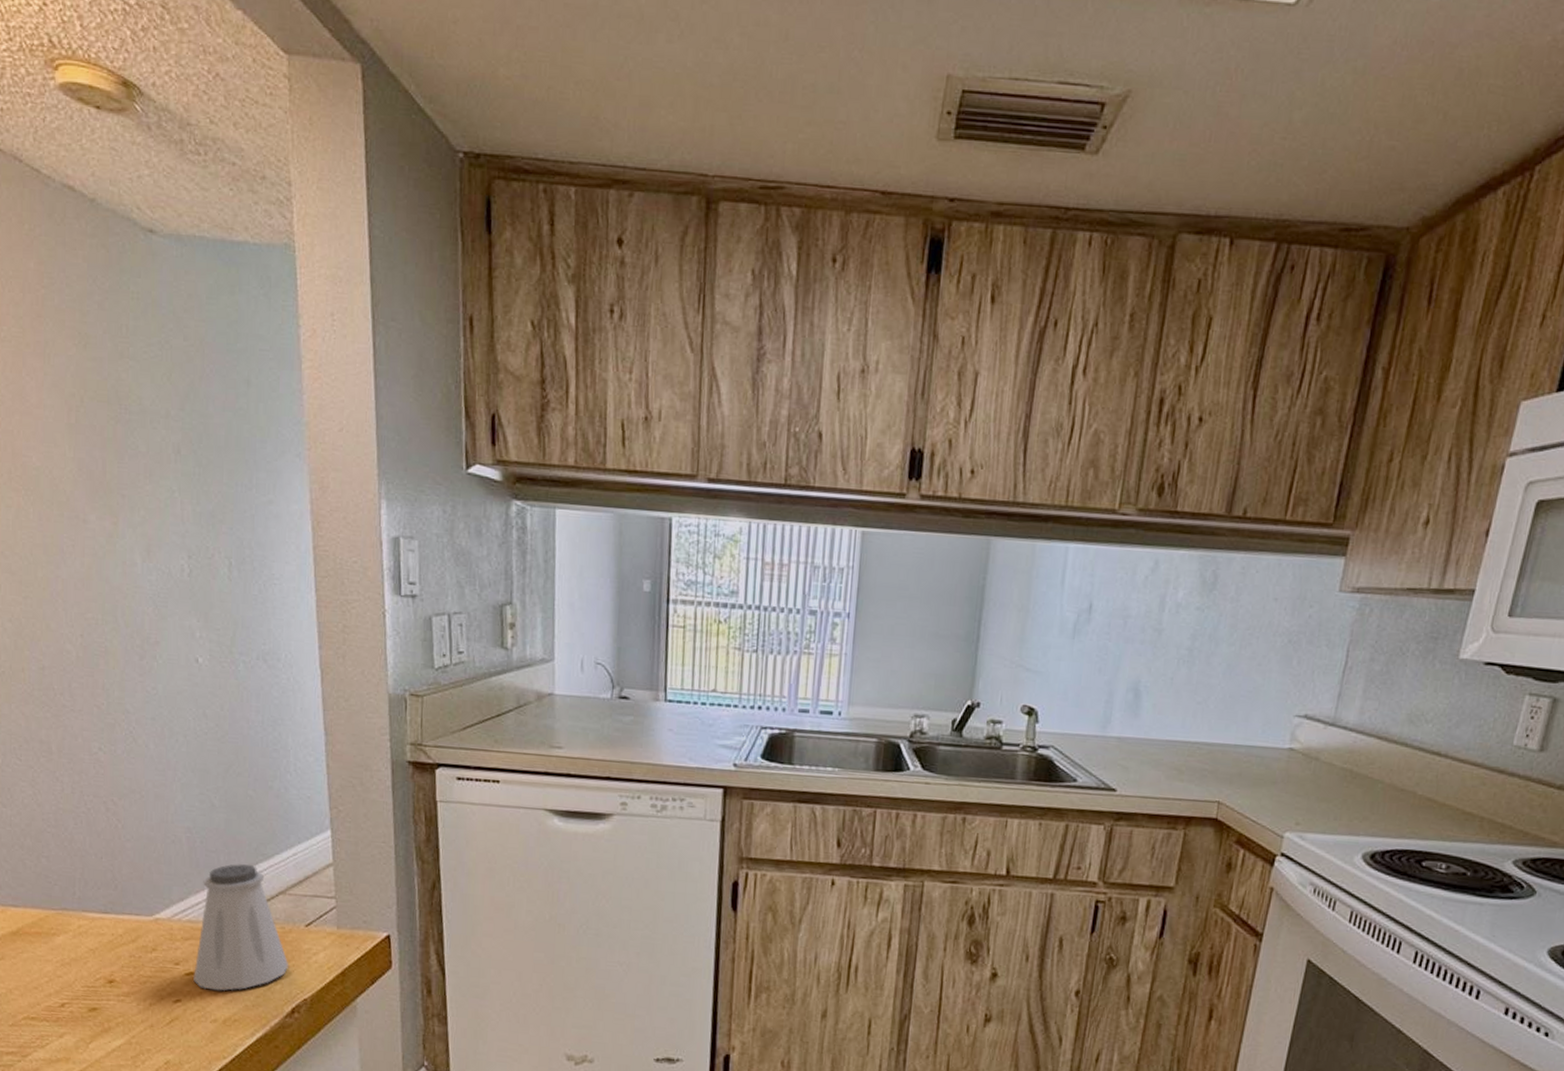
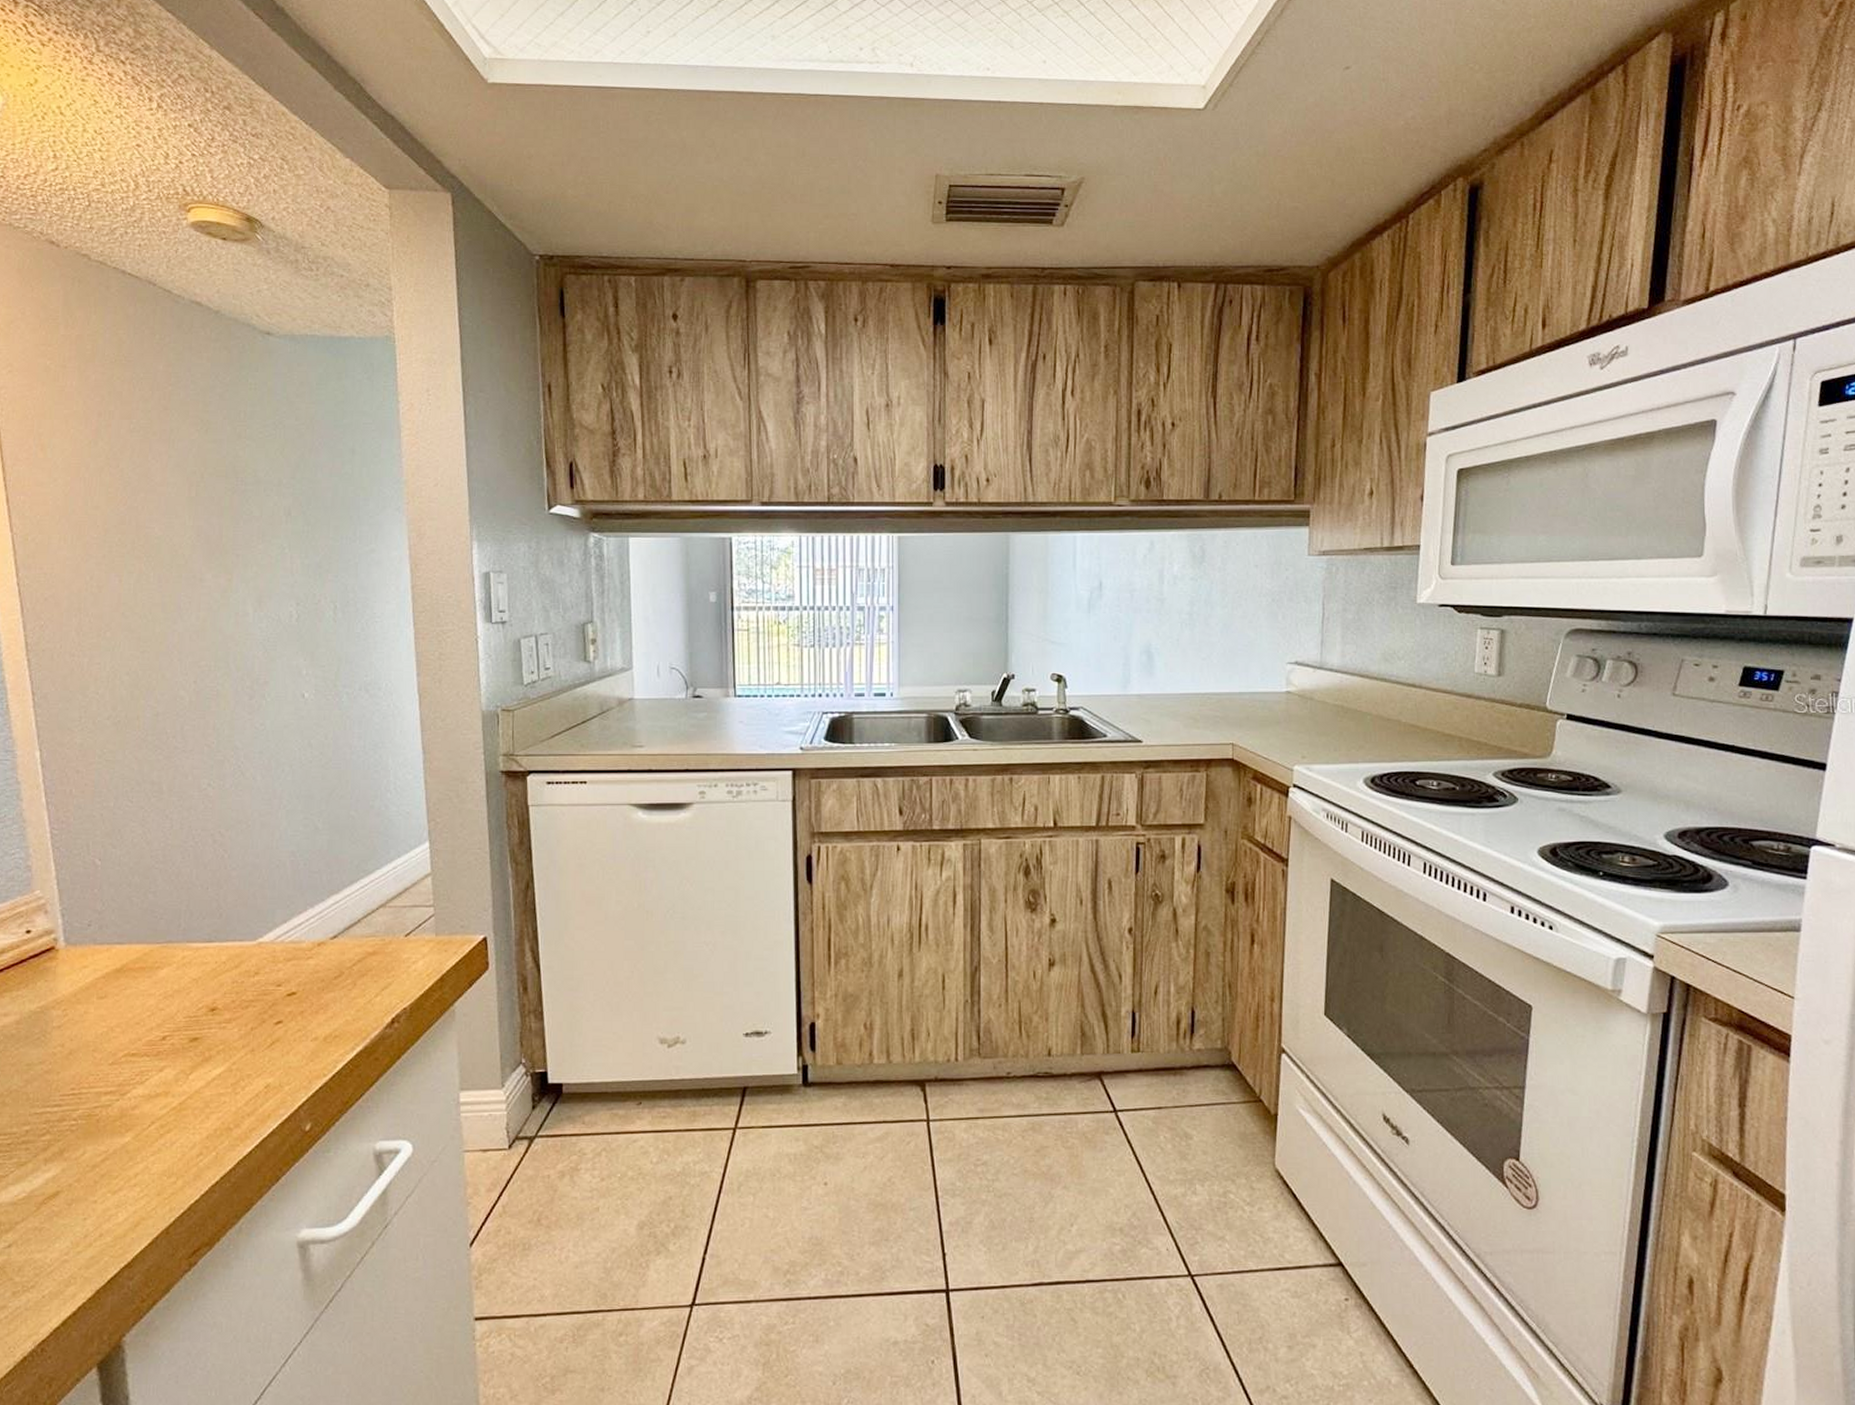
saltshaker: present [193,864,289,991] -> none [295,882,389,1008]

